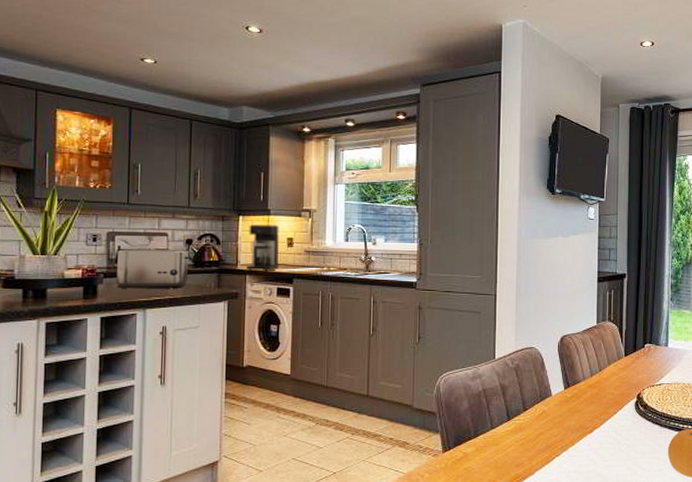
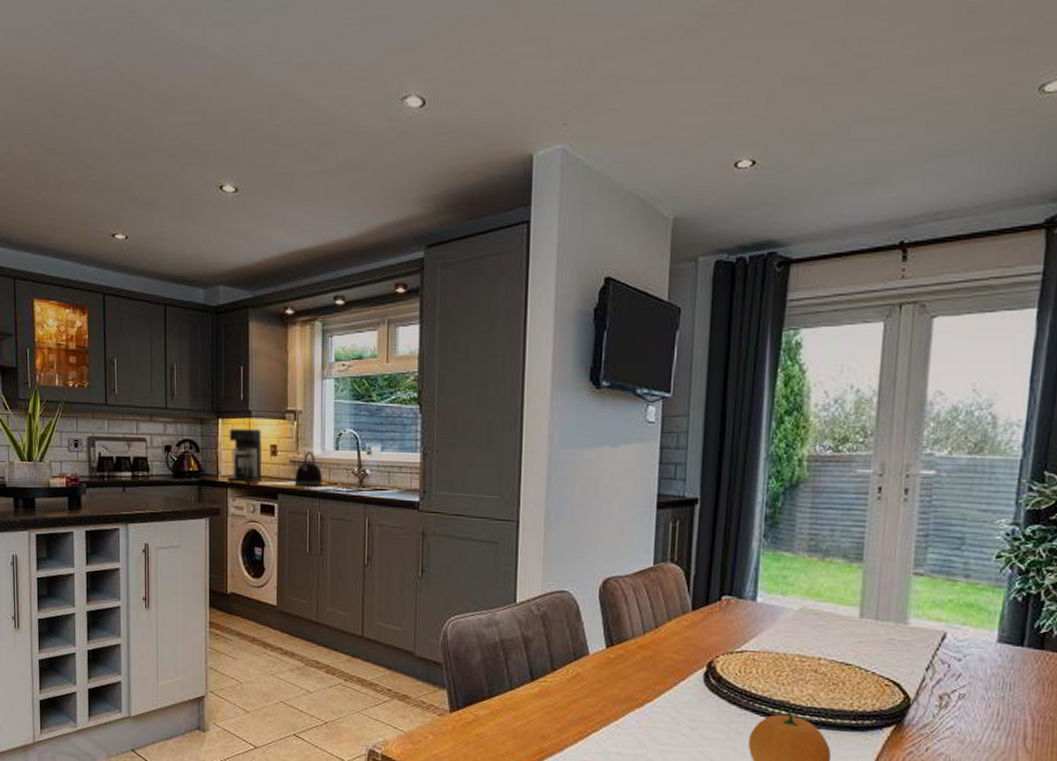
toaster: present [117,249,193,289] -> none [98,456,172,501]
kettle: none [308,243,334,272] -> present [294,451,323,487]

